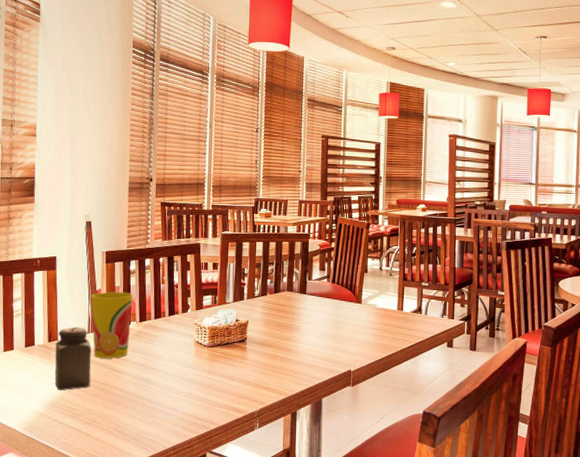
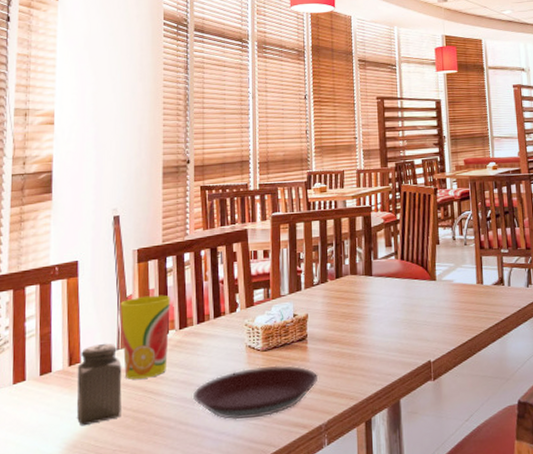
plate: none [148,359,254,400] -> present [192,365,319,420]

